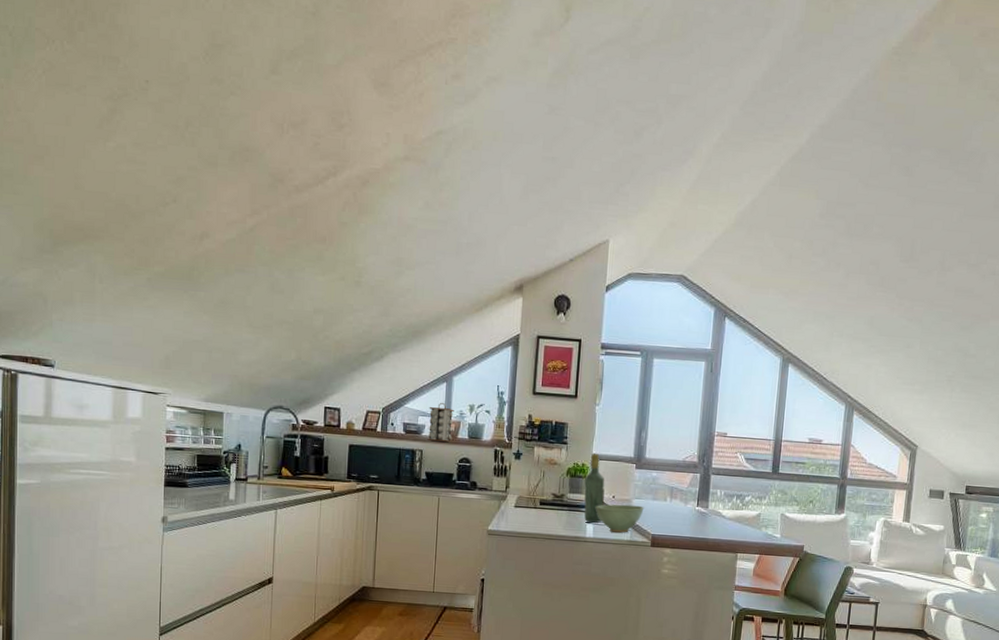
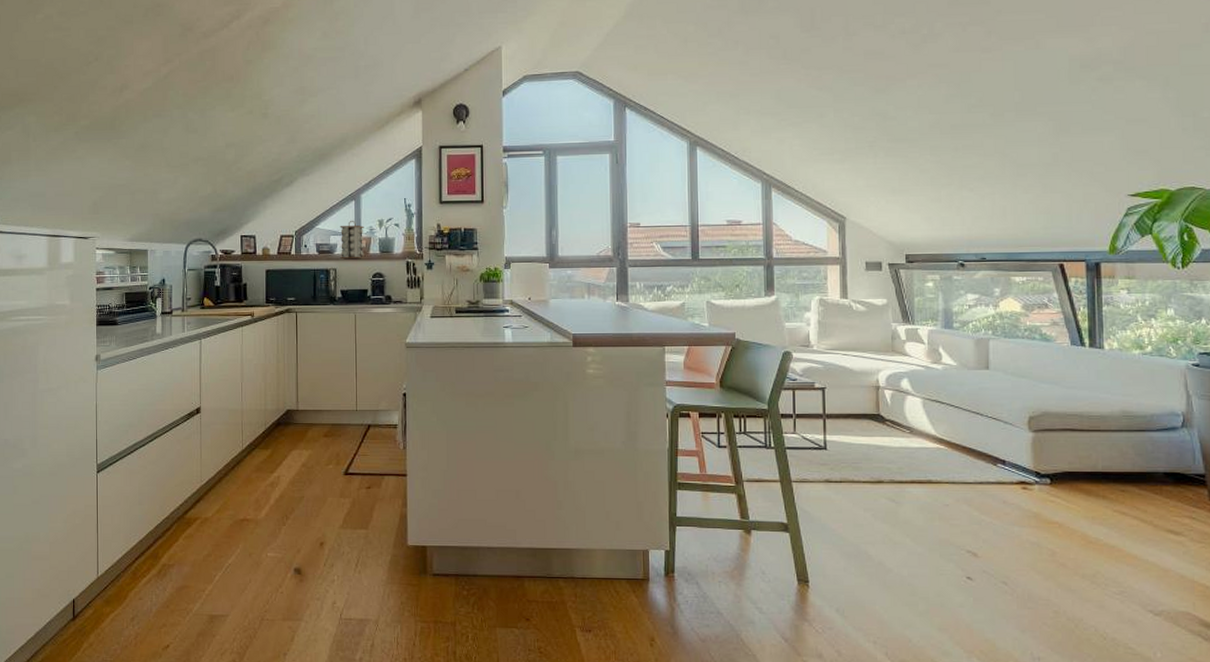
wine bottle: present [584,454,605,523] -> none [499,257,521,327]
bowl: present [595,504,644,533] -> none [511,305,562,335]

